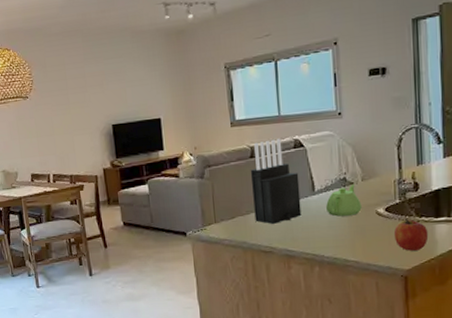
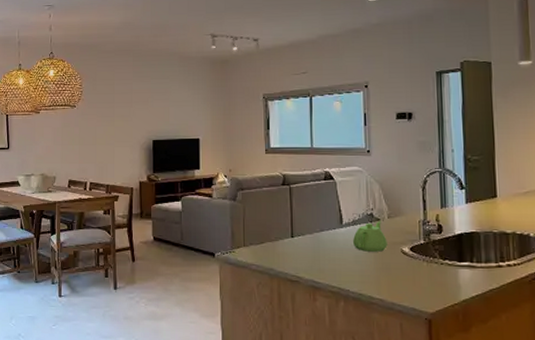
knife block: present [250,139,302,224] -> none [281,169,329,253]
apple: present [393,218,429,251] -> none [418,259,452,294]

